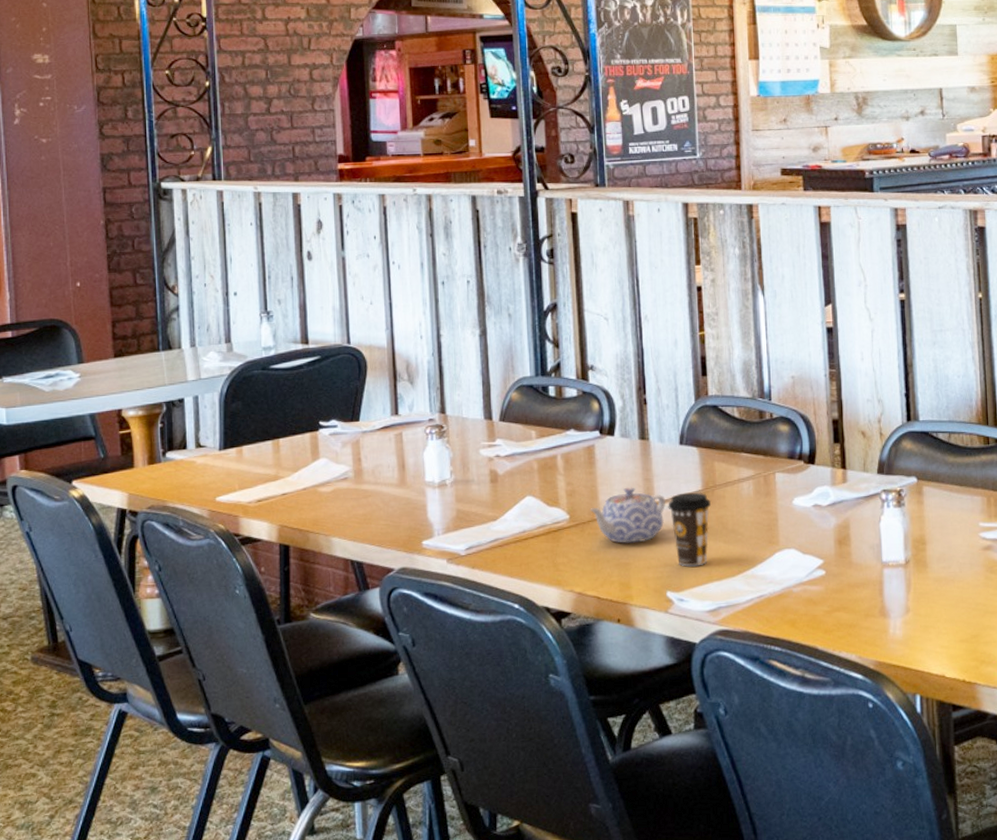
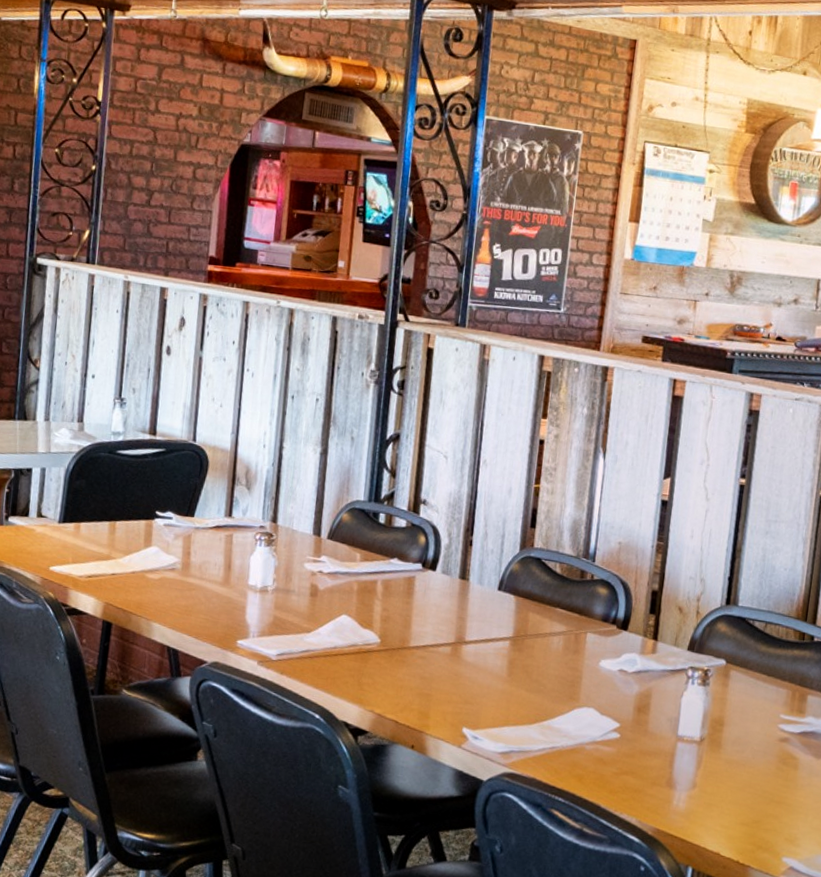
teapot: present [590,487,665,543] -> none [401,622,476,677]
coffee cup: present [668,492,711,567] -> none [477,636,519,709]

